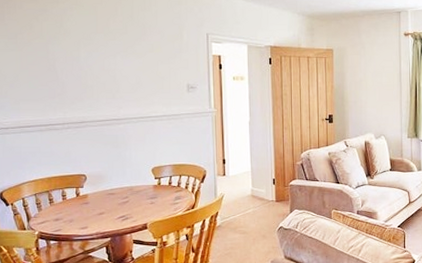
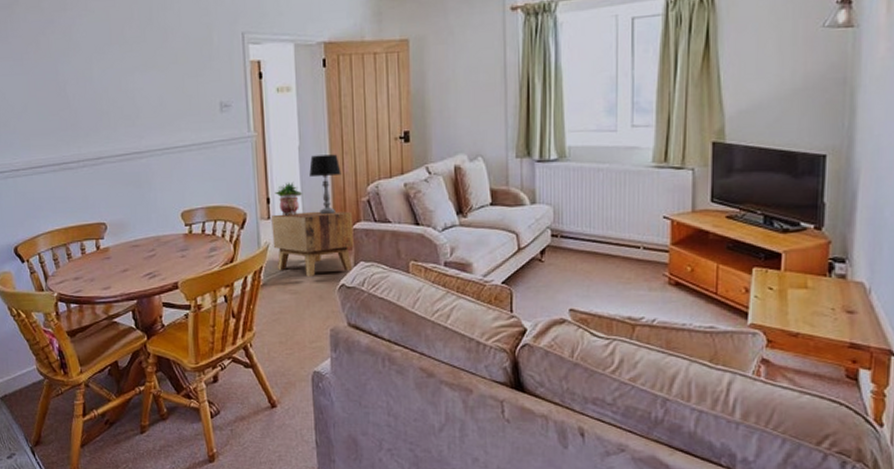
side table: none [226,171,290,220] -> present [271,211,354,276]
potted plant: none [229,148,252,173] -> present [275,181,303,216]
table lamp: none [257,129,282,174] -> present [309,154,341,215]

